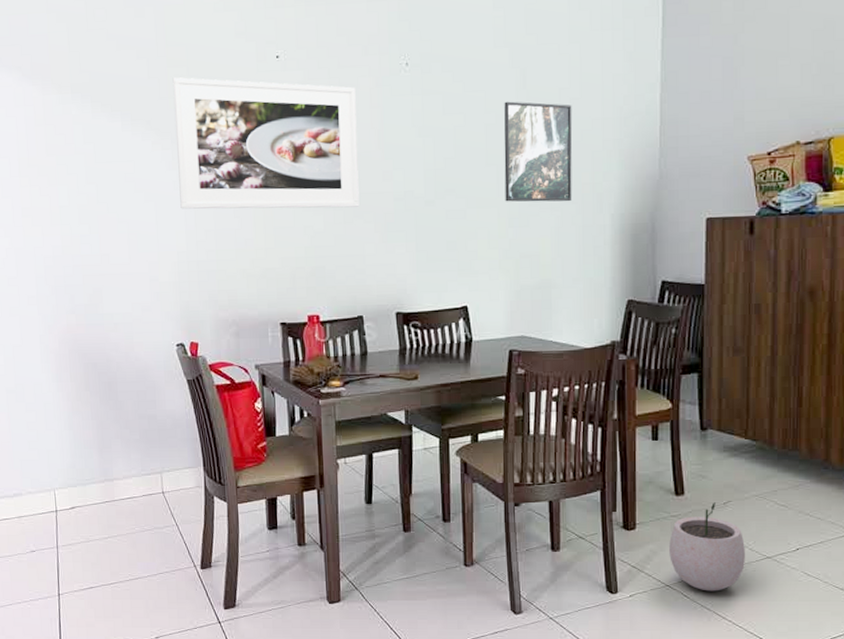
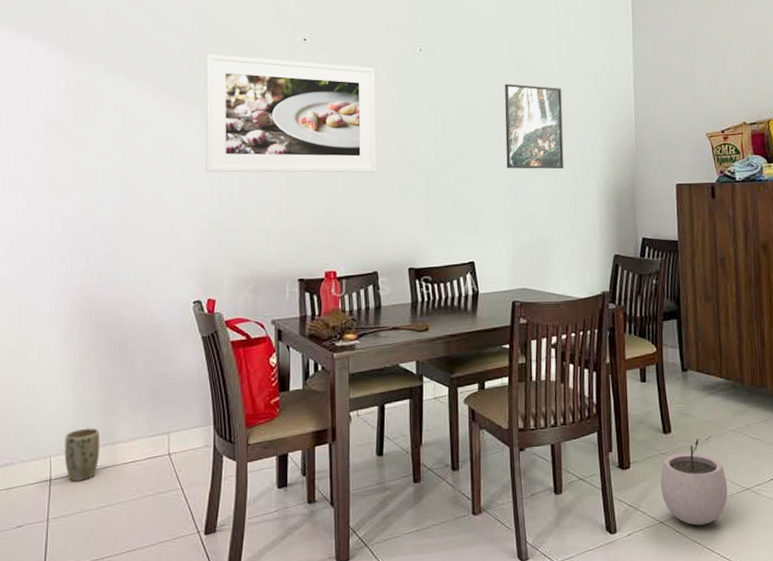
plant pot: none [65,465,99,513] -> present [64,428,100,481]

